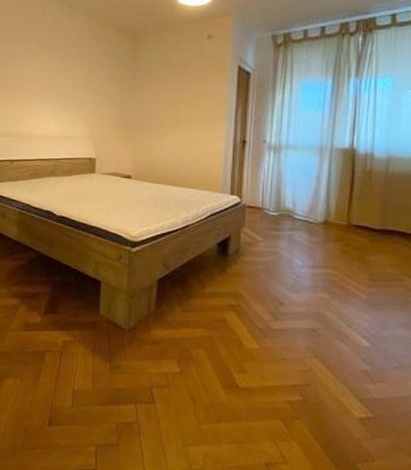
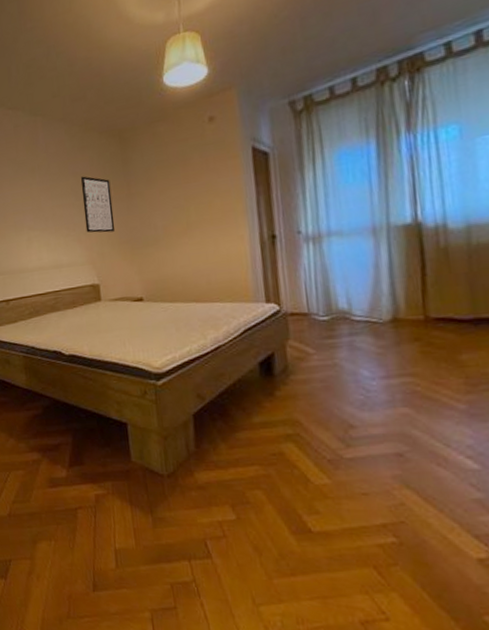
wall art: none [91,64,119,116] -> present [80,176,116,233]

